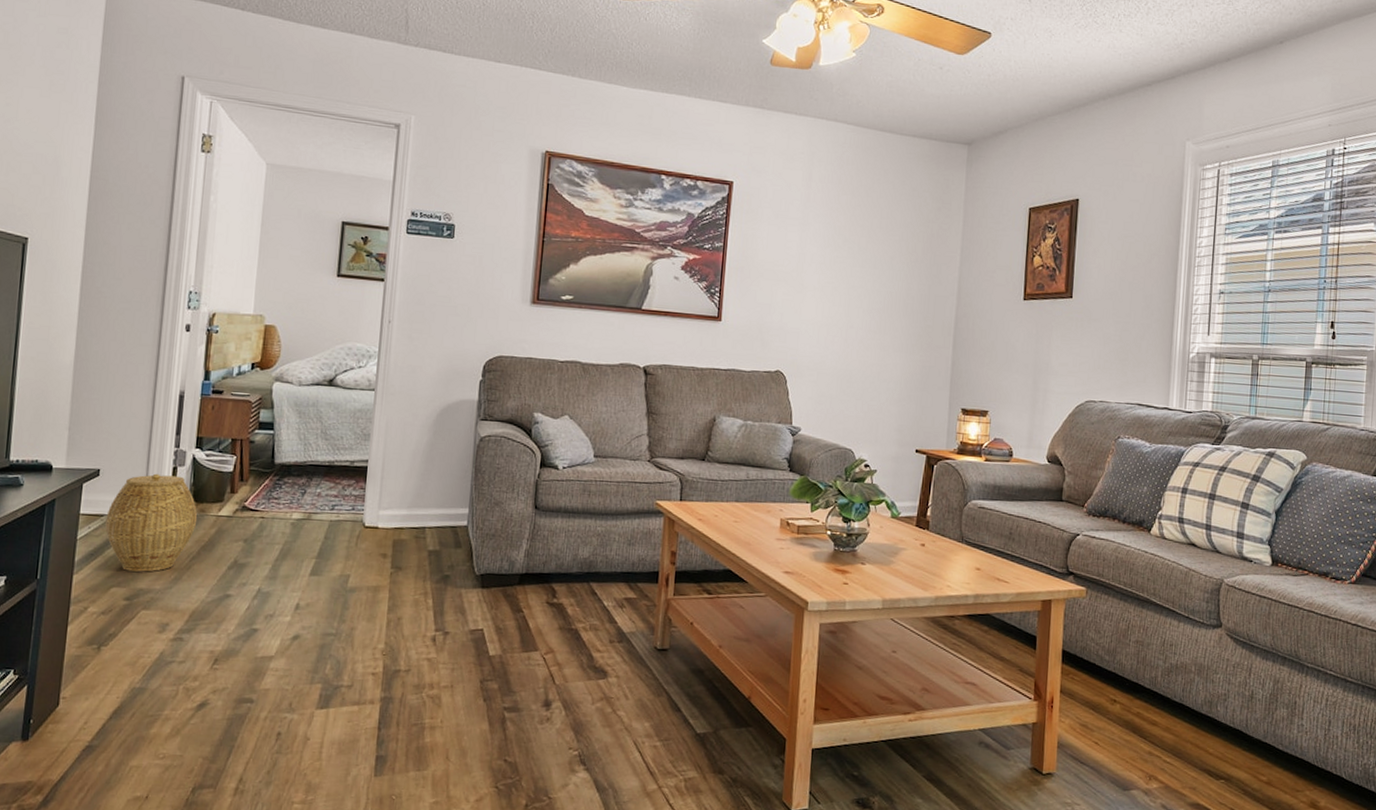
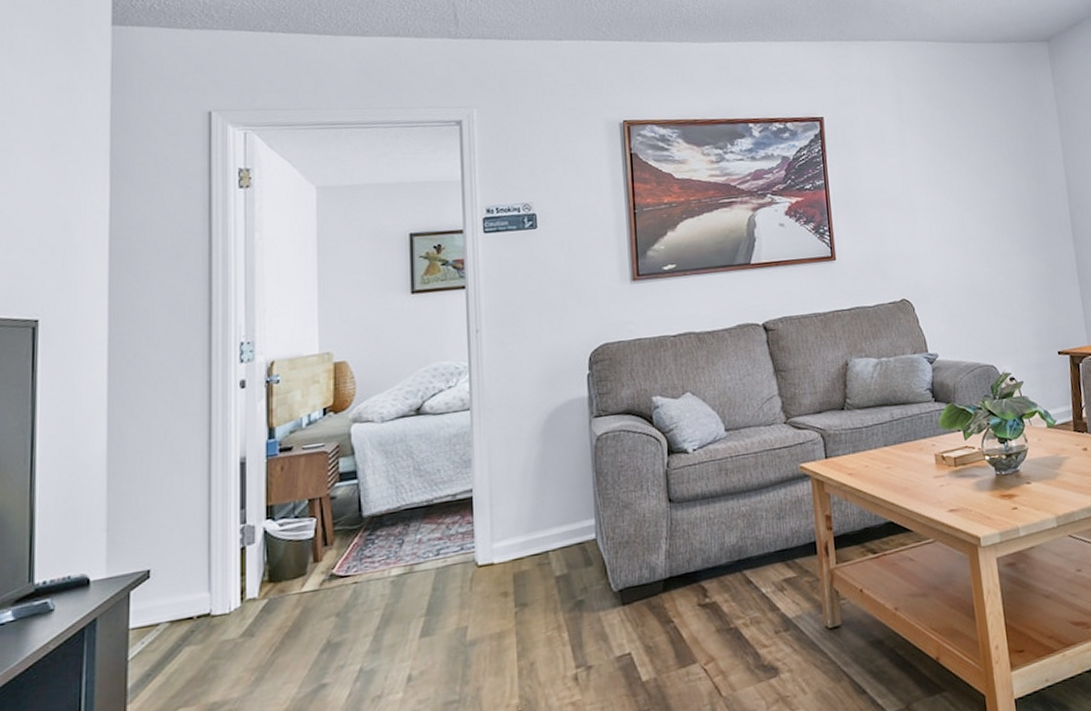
woven basket: present [105,473,198,572] -> none [163,556,277,685]

